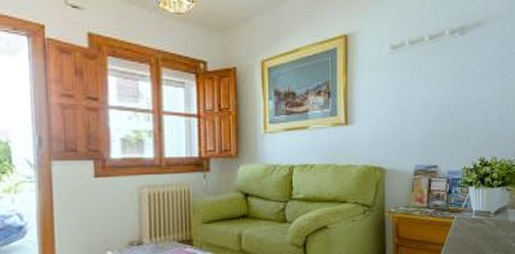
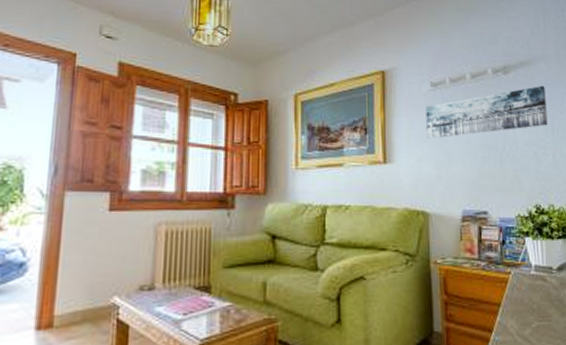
wall art: none [385,45,498,100] -> present [426,85,548,139]

